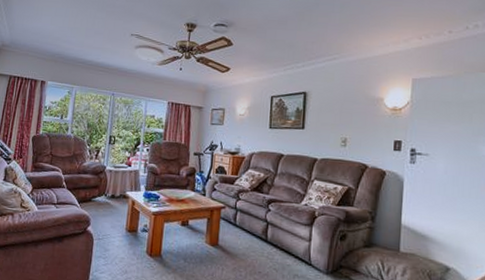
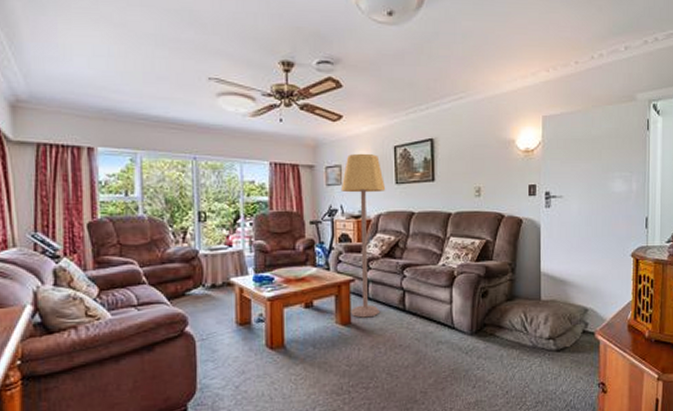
lamp: none [218,100,261,243] -> present [340,153,386,318]

